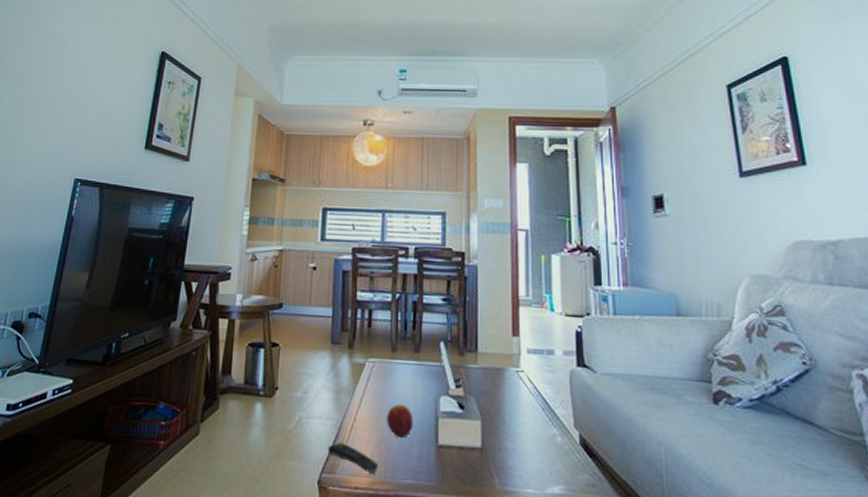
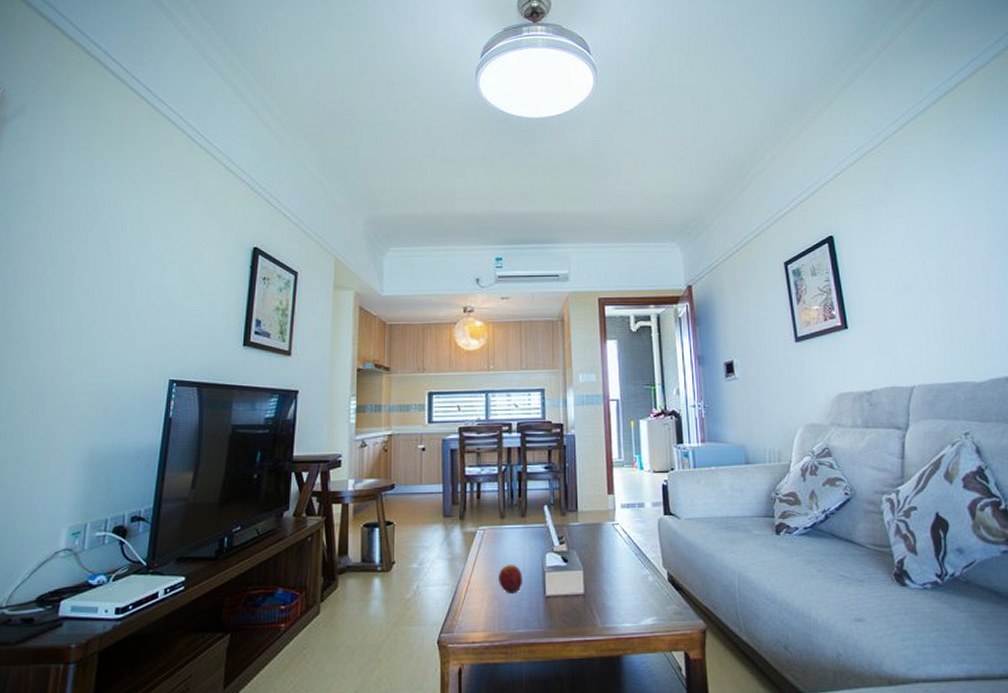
remote control: present [328,442,379,474] -> none [446,604,493,628]

